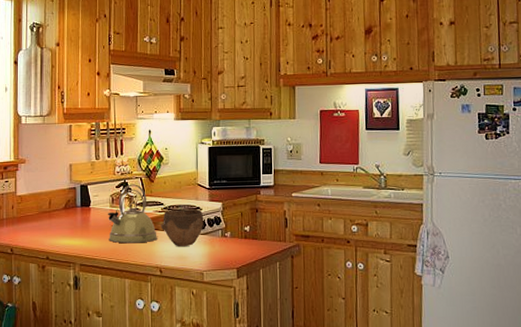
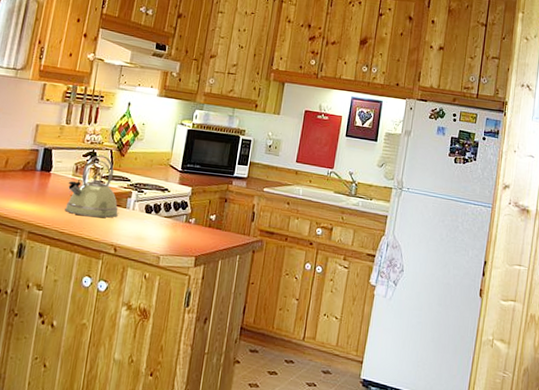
bowl: present [160,209,204,247] -> none [123,187,171,228]

